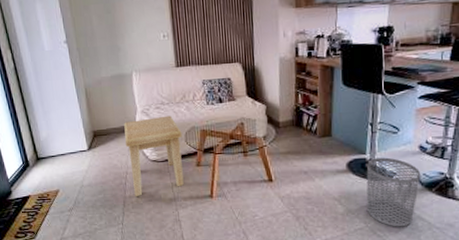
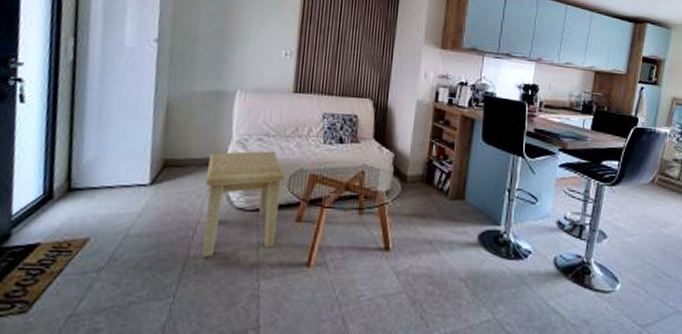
waste bin: present [366,157,421,227] -> none [496,231,558,321]

